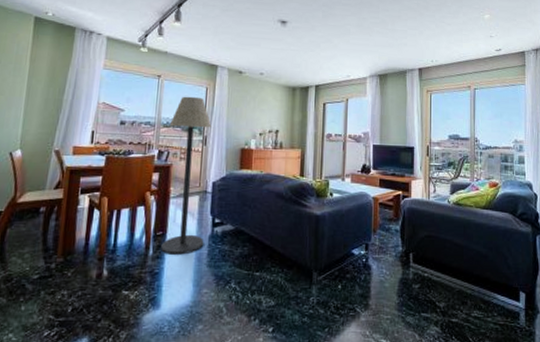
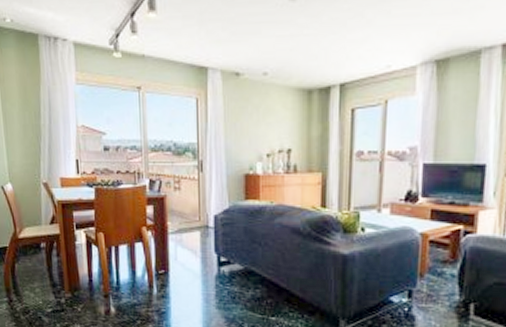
floor lamp: present [161,96,212,255] -> none [157,111,211,295]

